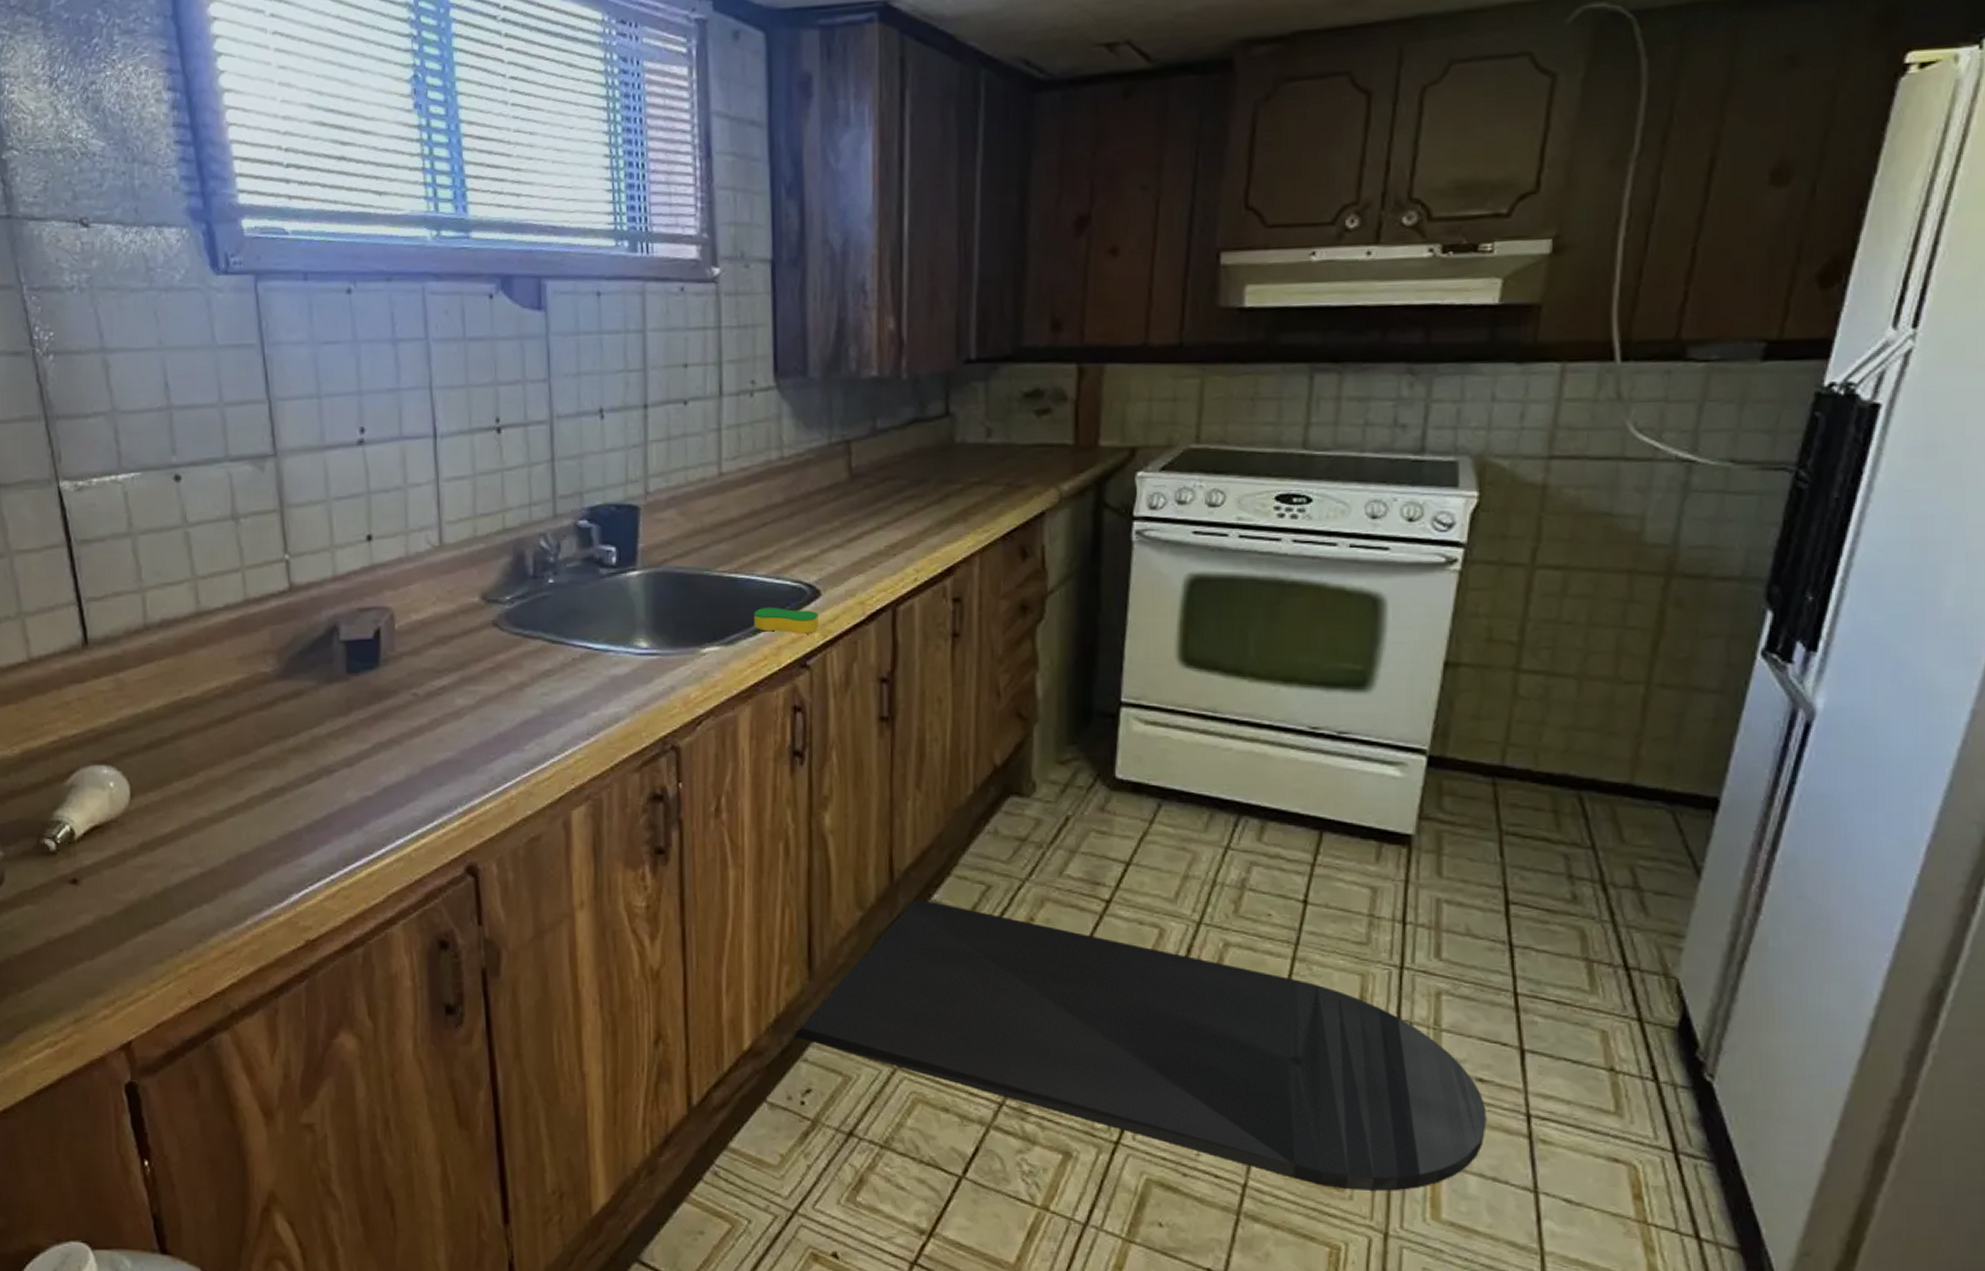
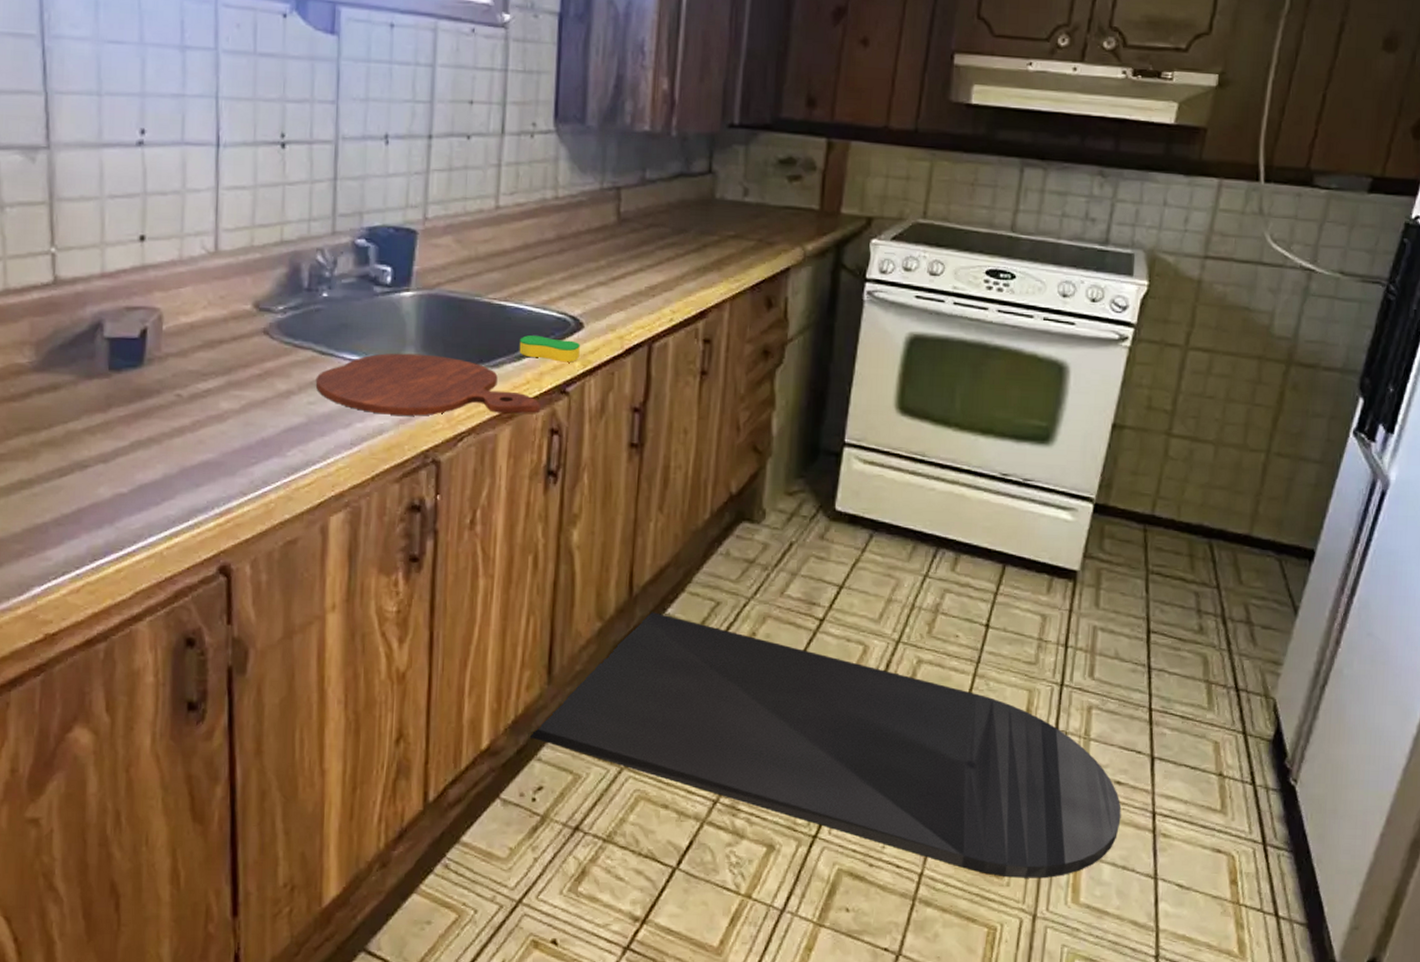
cutting board: none [547,635,782,701] -> present [315,353,541,416]

